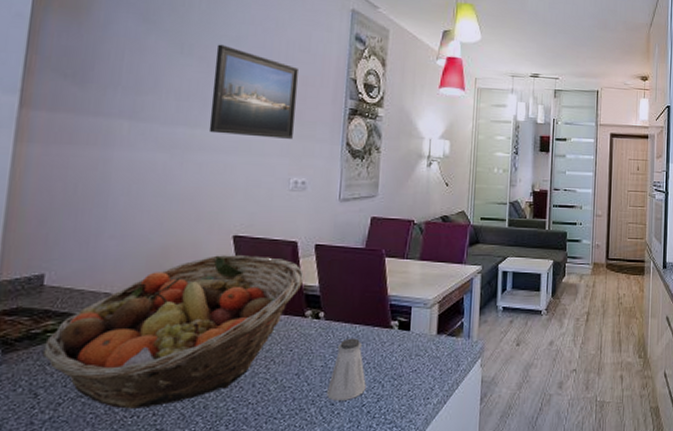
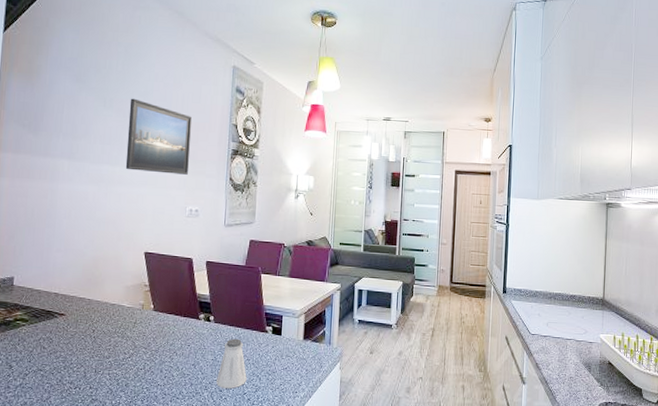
fruit basket: present [42,255,305,409] -> none [14,267,199,383]

